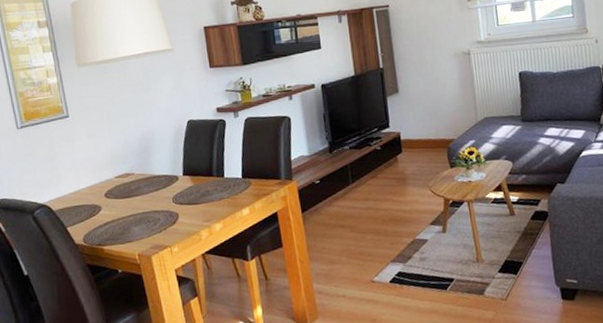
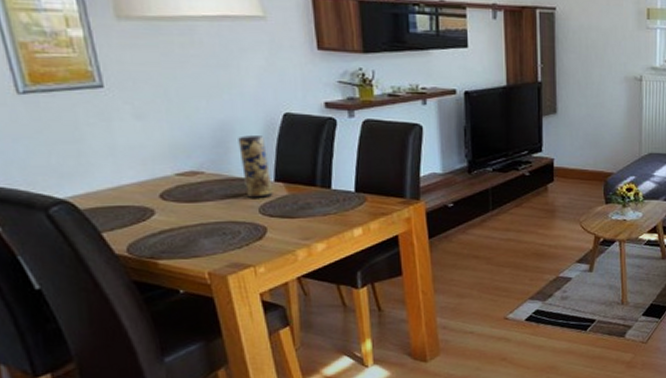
vase: none [157,140,182,191] -> present [238,136,273,198]

